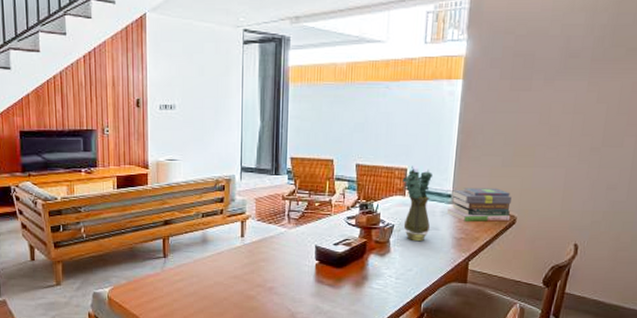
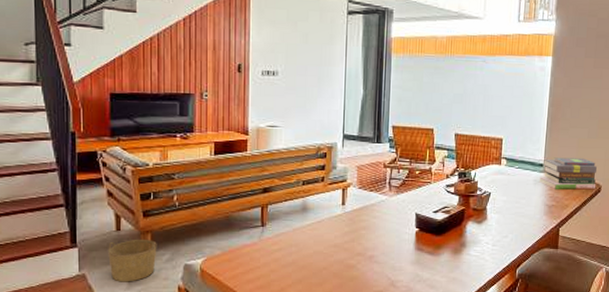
basket: none [24,268,68,308] -> present [108,239,157,282]
vase: present [402,166,432,242] -> none [498,136,526,209]

